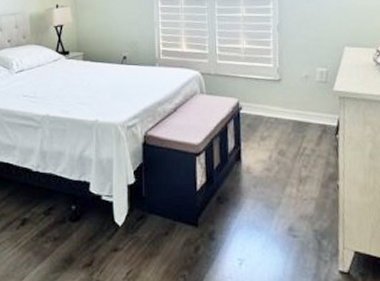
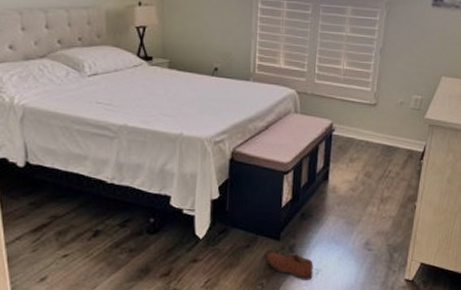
shoe: none [186,240,237,272] -> present [266,252,314,280]

